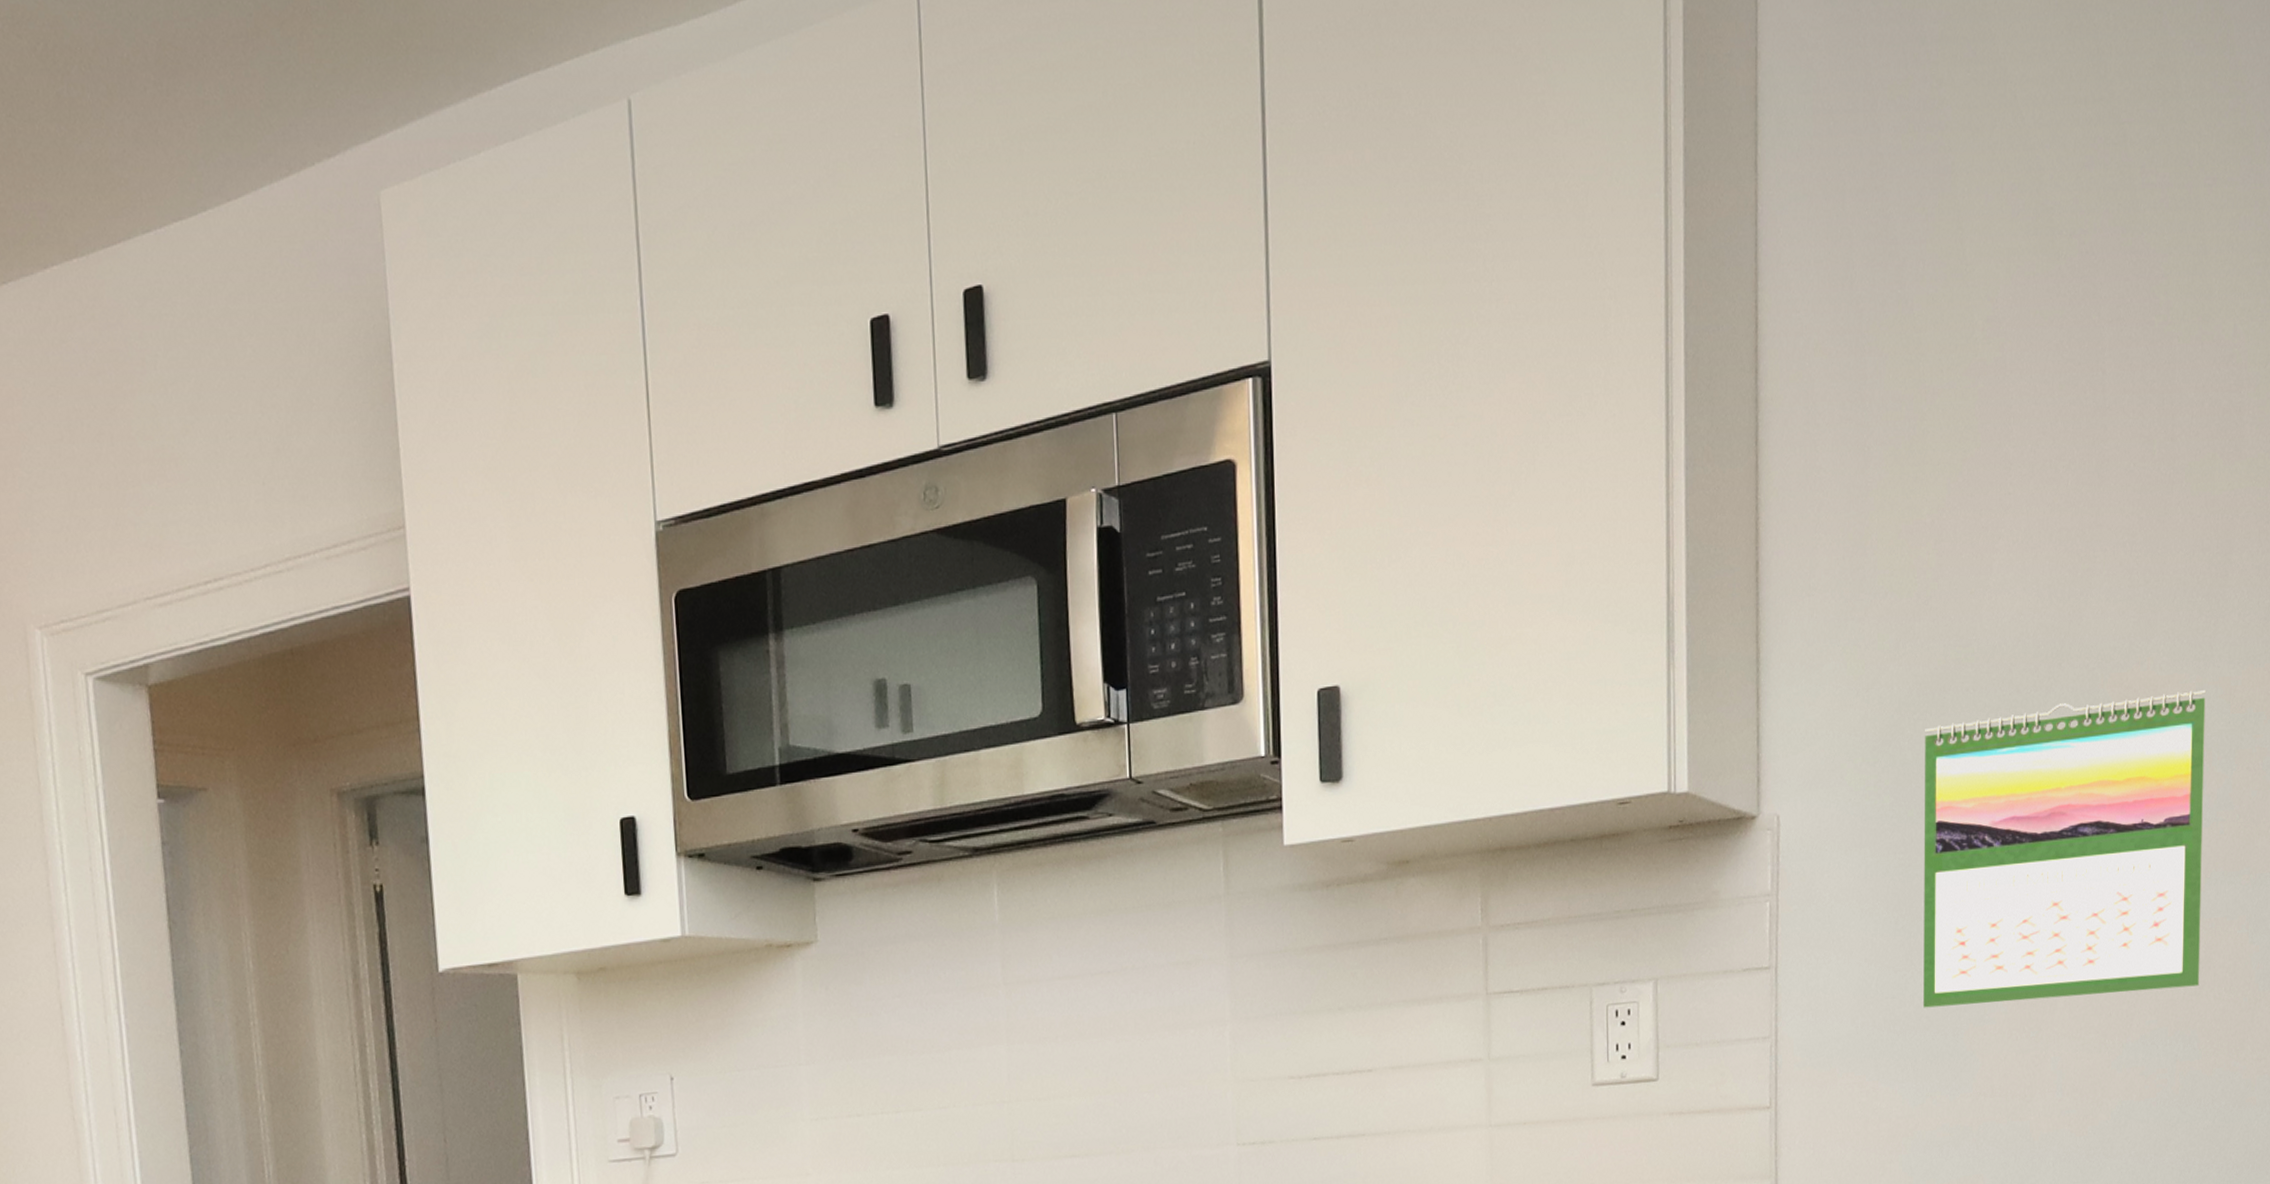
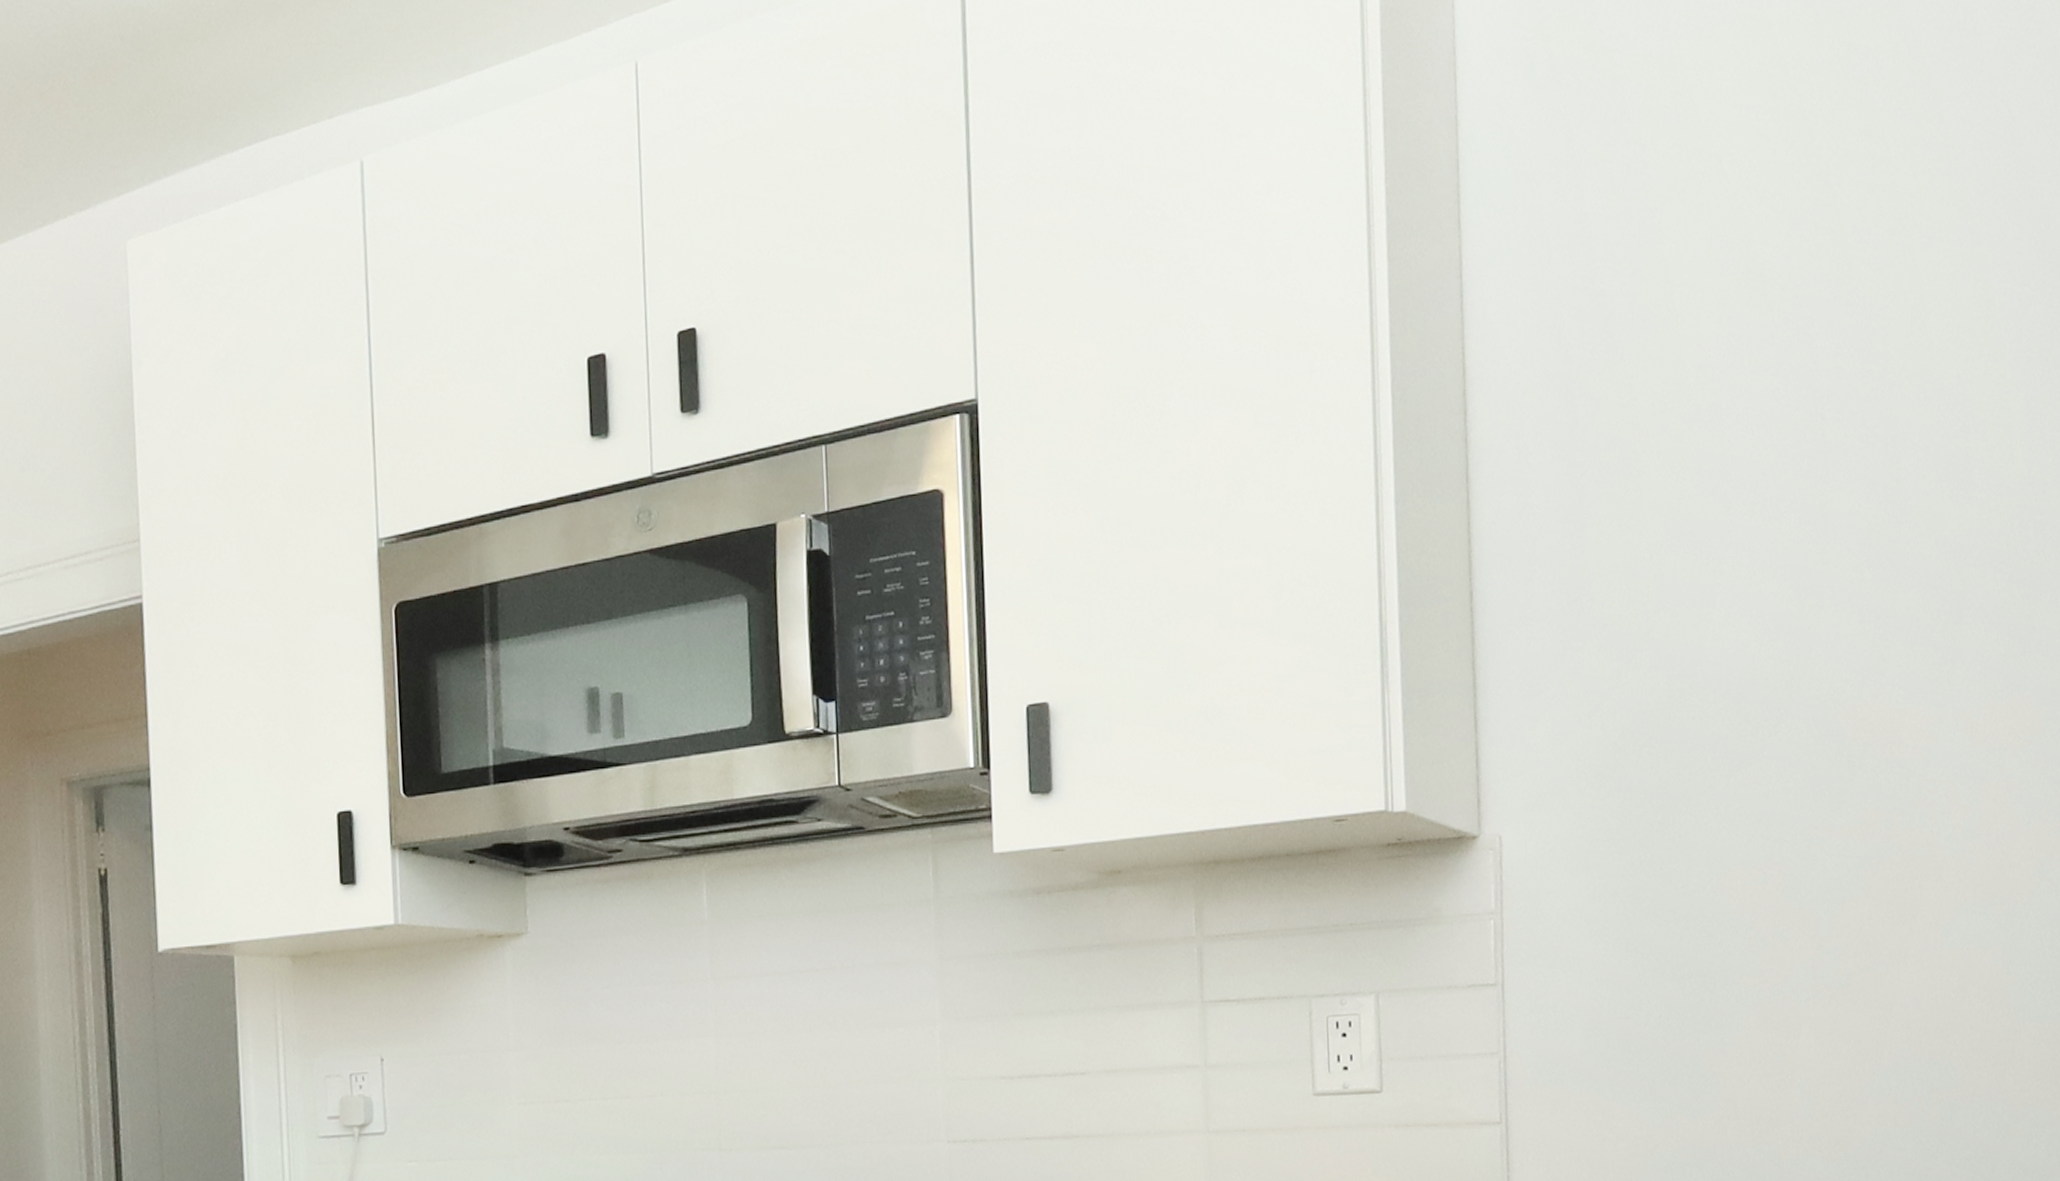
calendar: present [1923,690,2206,1008] -> none [1651,723,1954,1029]

